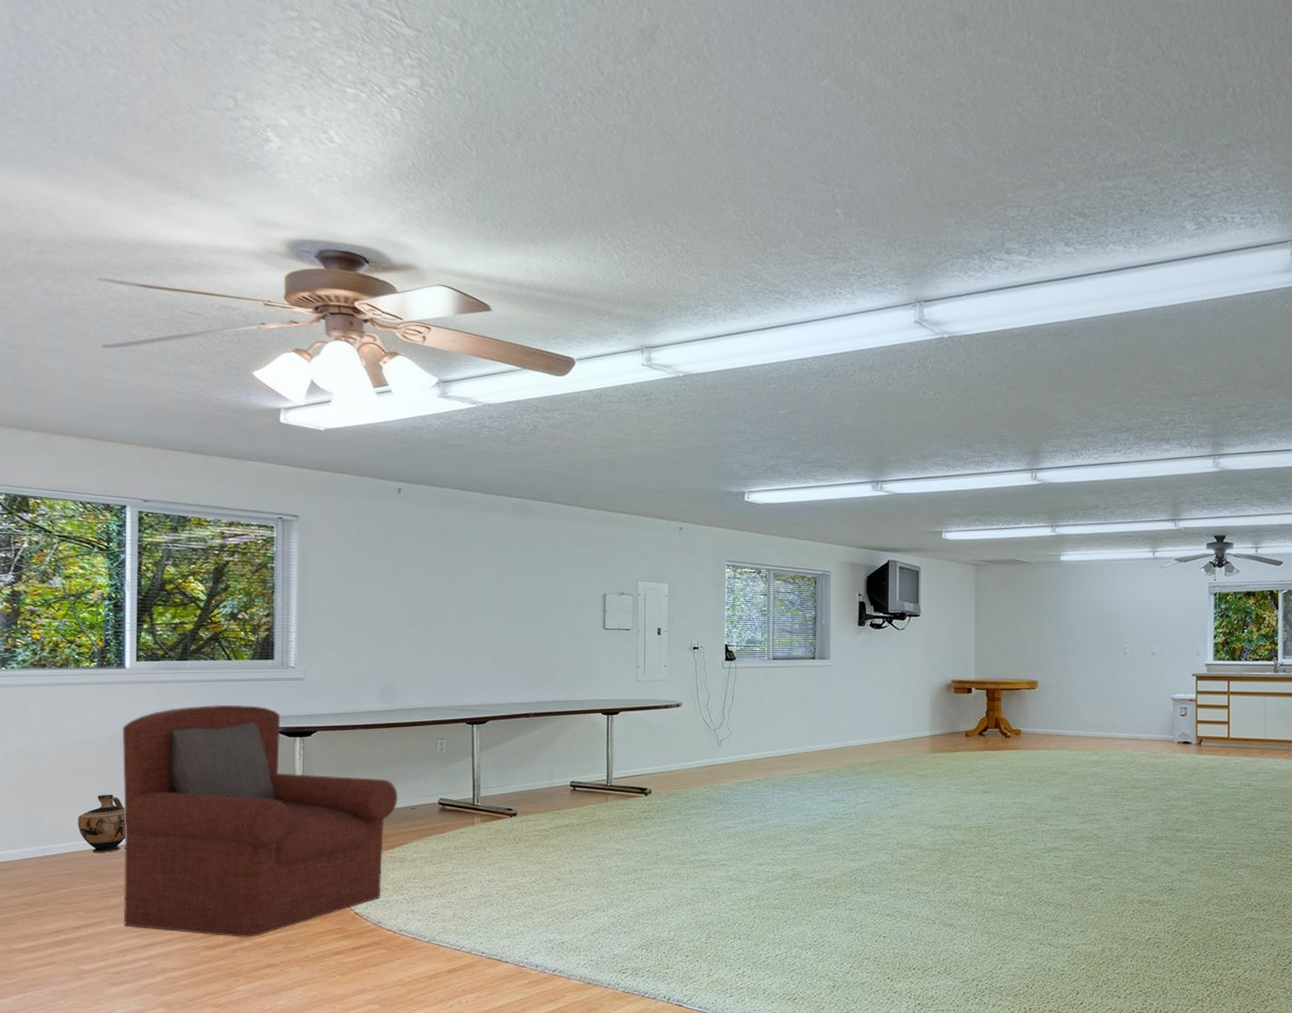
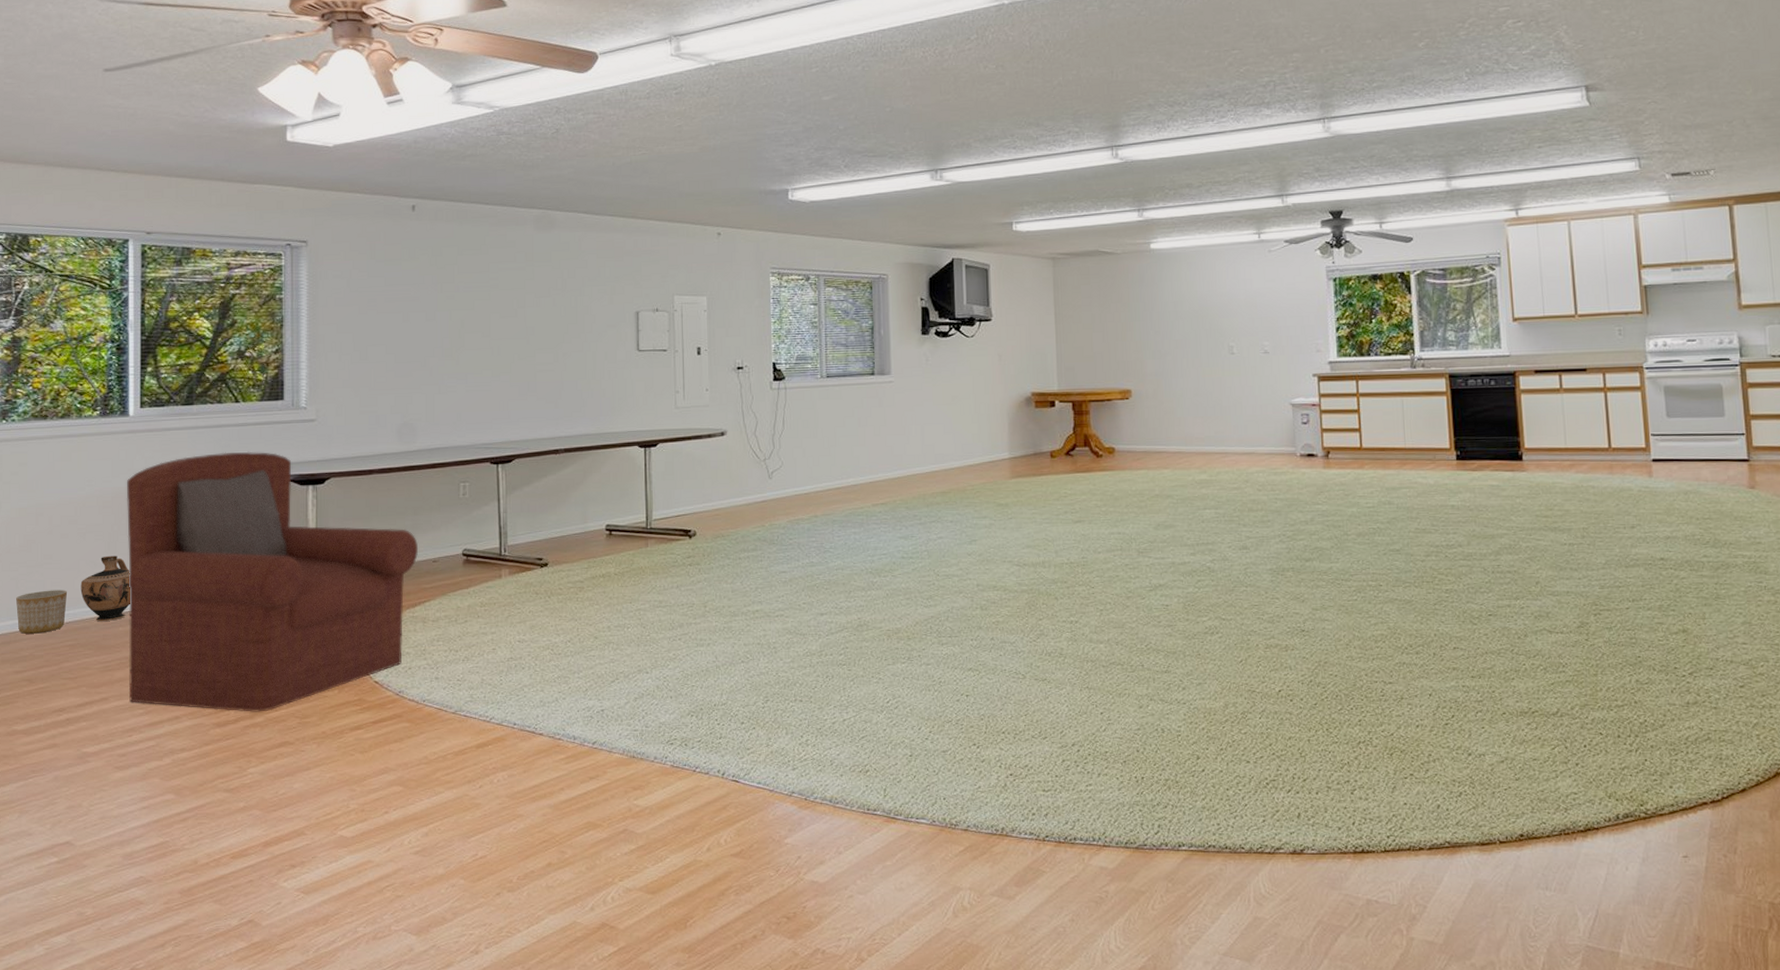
planter: none [15,823,65,863] -> present [16,590,68,634]

